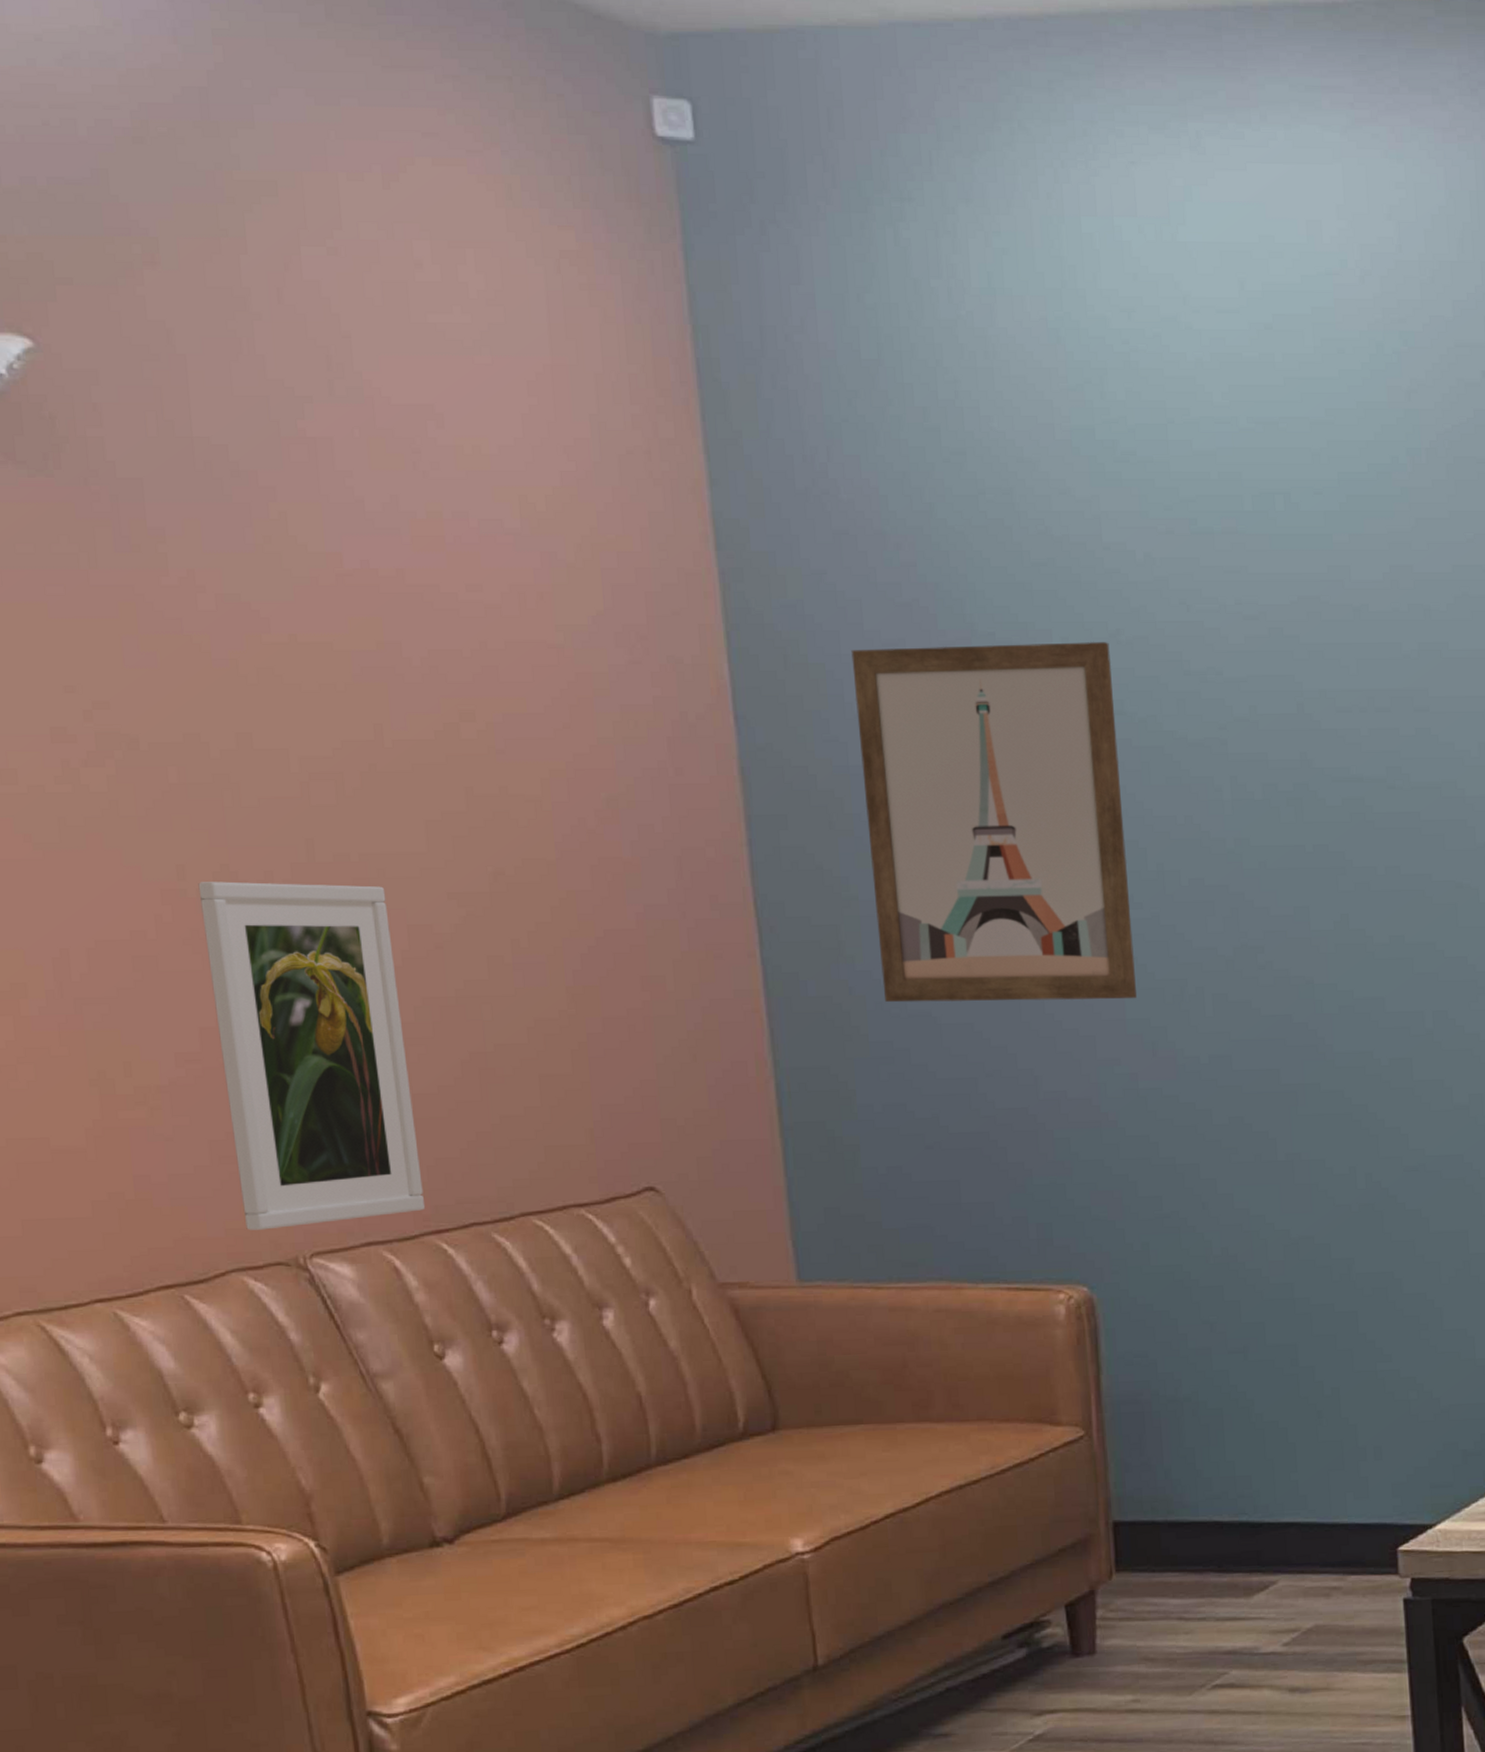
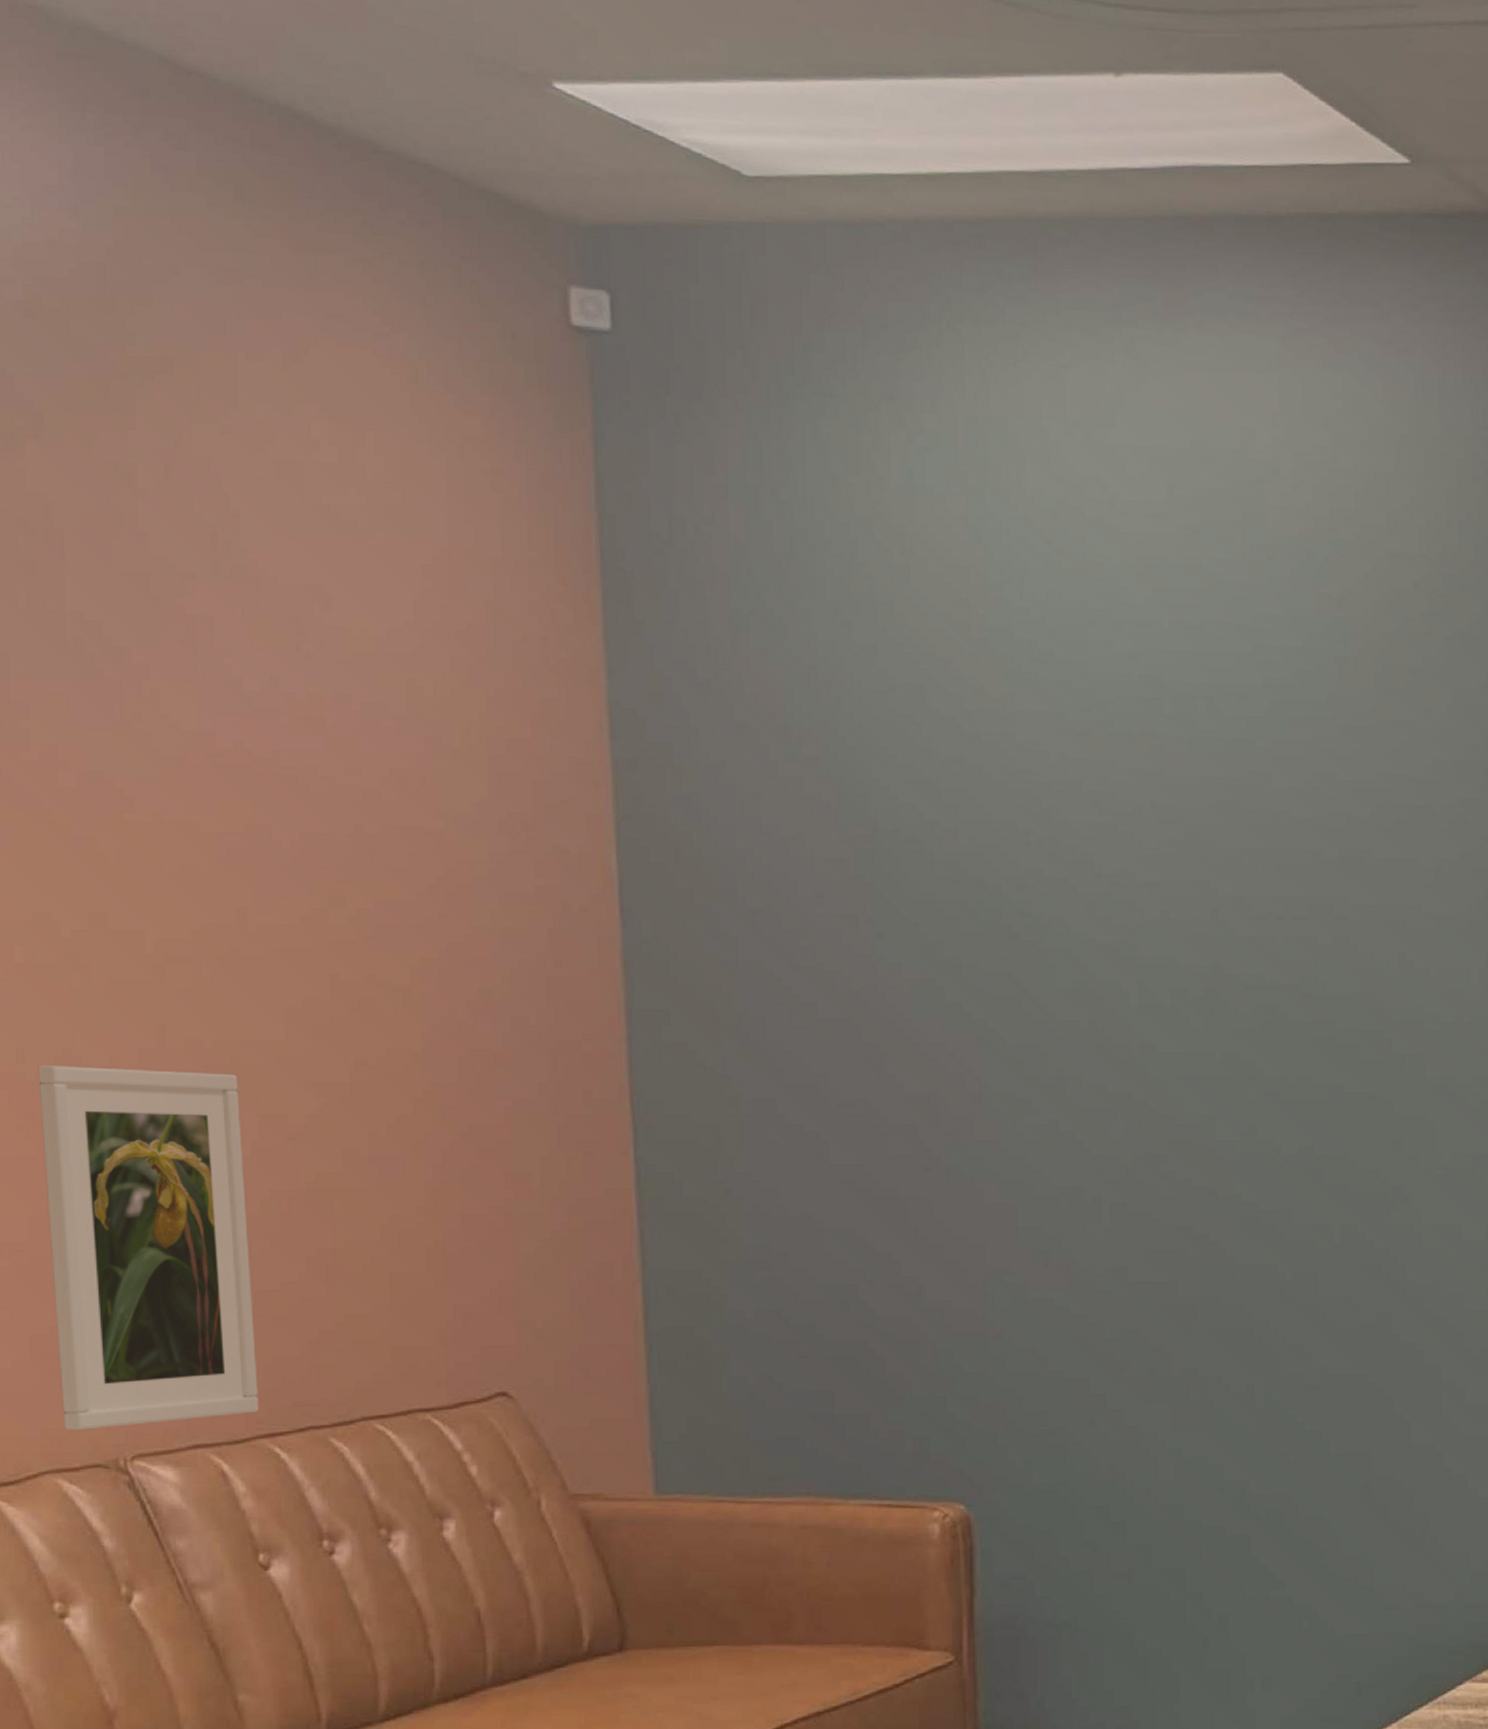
wall art: present [851,642,1137,1003] -> none [747,842,1030,1207]

